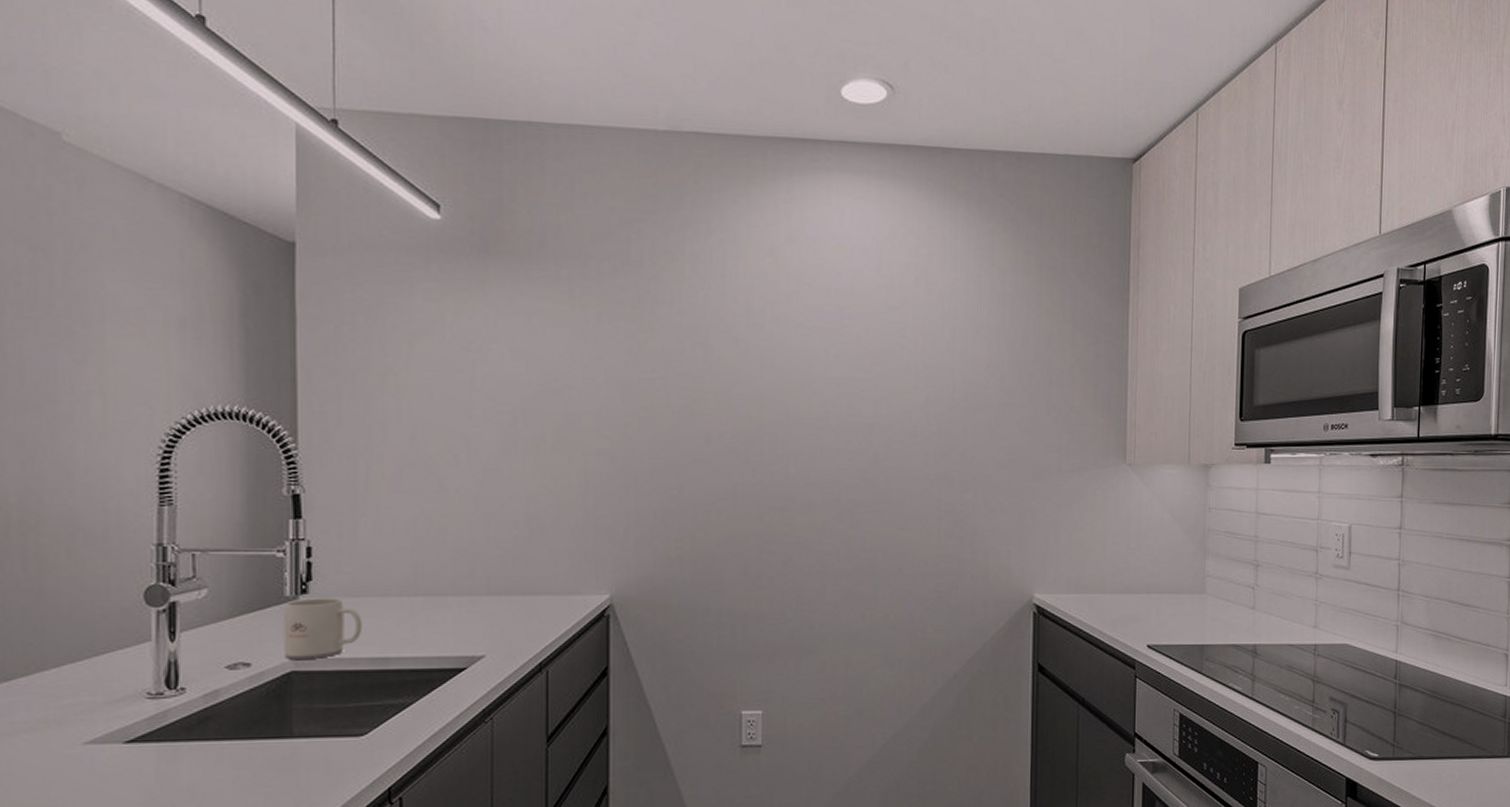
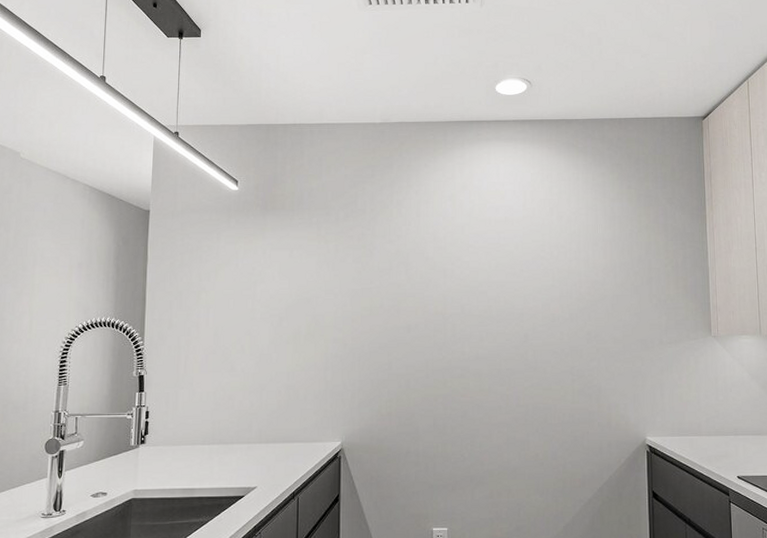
mug: present [282,598,363,659] -> none [127,446,179,490]

